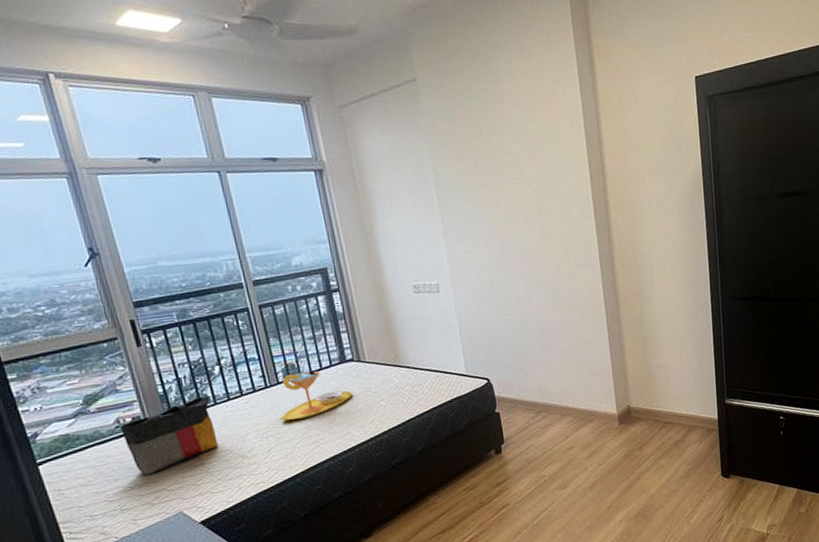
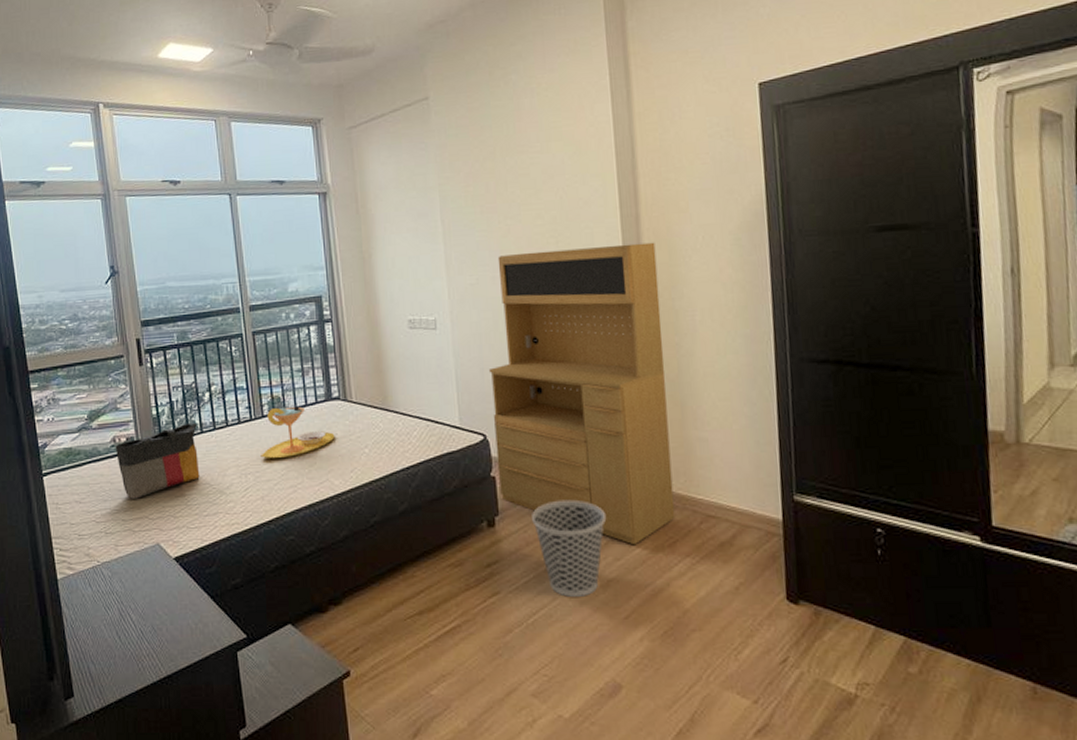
drawer: none [488,210,642,452] -> present [488,242,675,546]
wastebasket: none [531,423,590,499] -> present [532,499,606,597]

